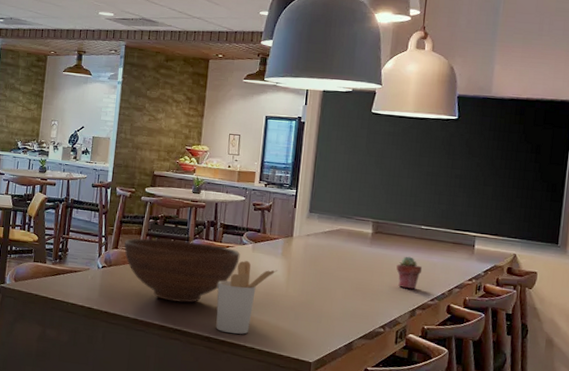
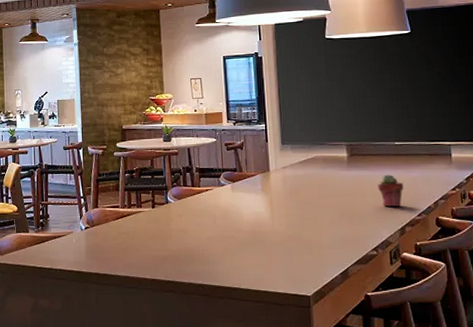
fruit bowl: present [124,237,240,303] -> none [104,190,221,254]
utensil holder: present [216,261,277,334] -> none [203,202,260,277]

